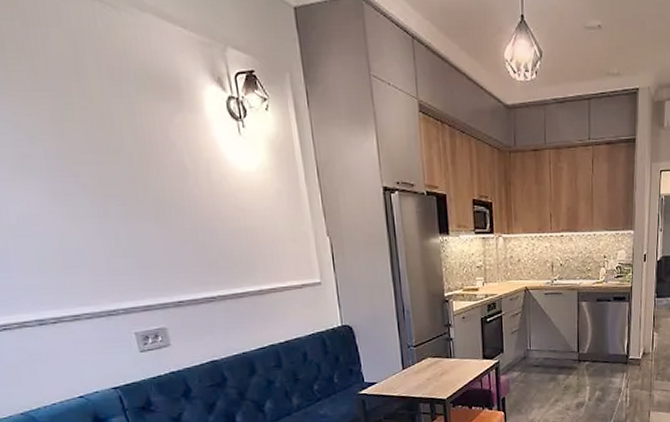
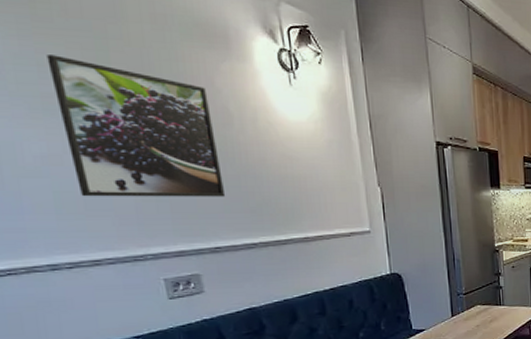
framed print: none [21,117,185,254] -> present [46,55,226,197]

